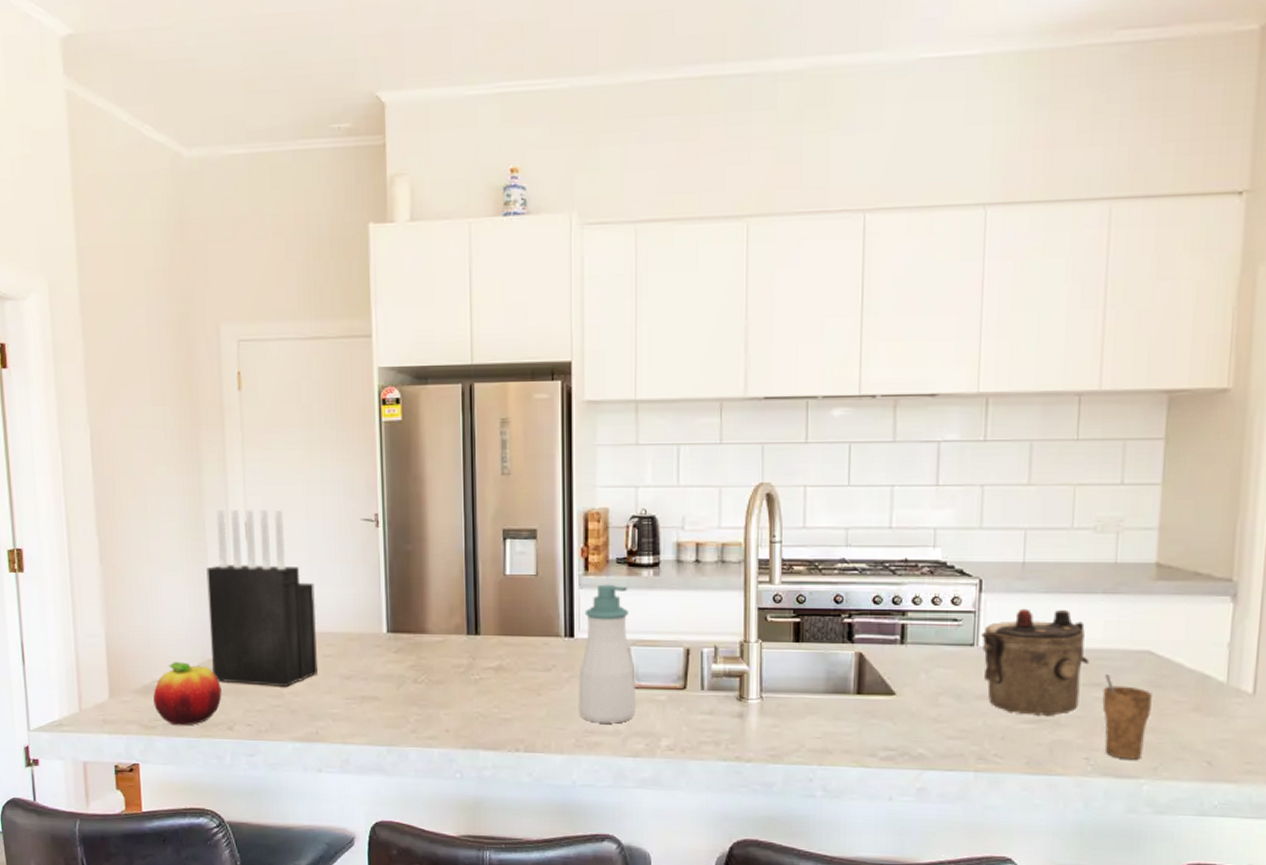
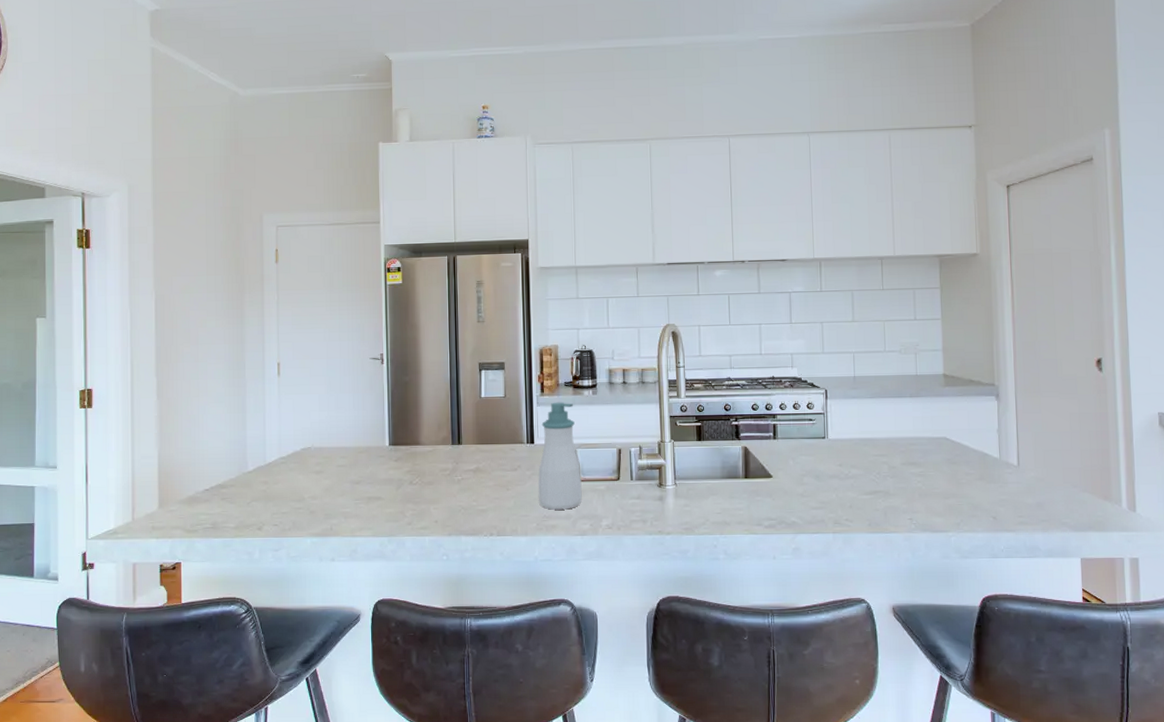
fruit: present [153,661,222,726] -> none [196,475,254,529]
knife block: present [206,508,318,688] -> none [245,351,333,493]
teapot: present [982,608,1090,717] -> none [830,410,906,490]
cup: present [1102,675,1153,760] -> none [917,456,951,518]

